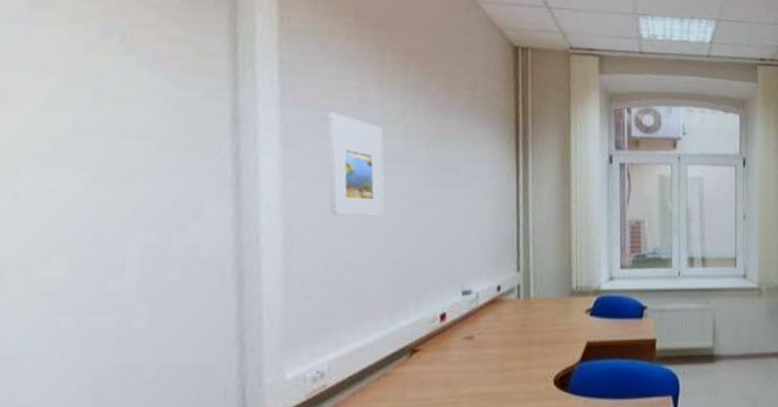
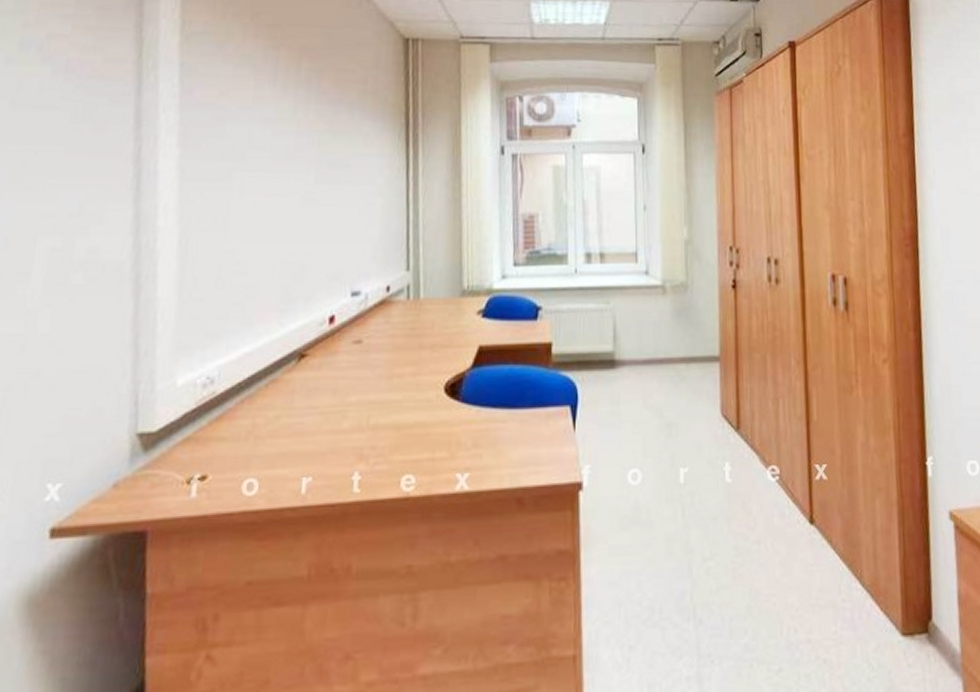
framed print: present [327,112,385,215] -> none [223,112,276,215]

